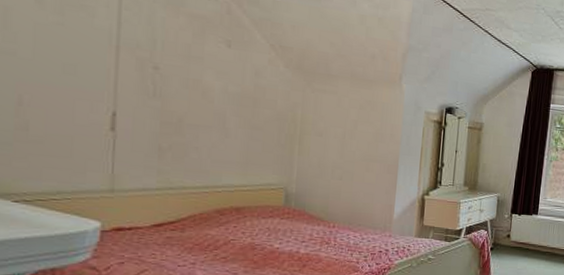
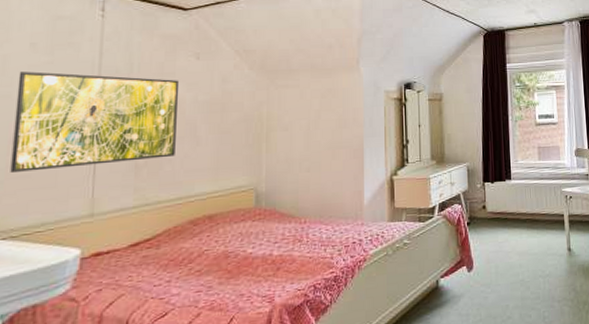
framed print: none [19,28,208,145] -> present [10,71,180,172]

